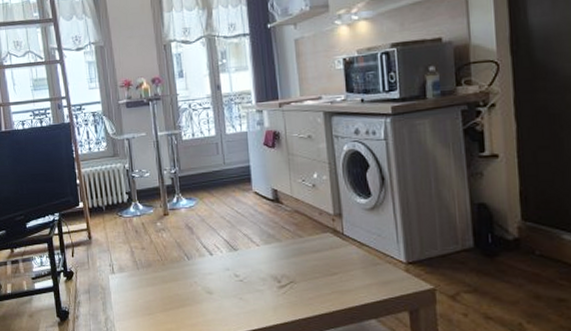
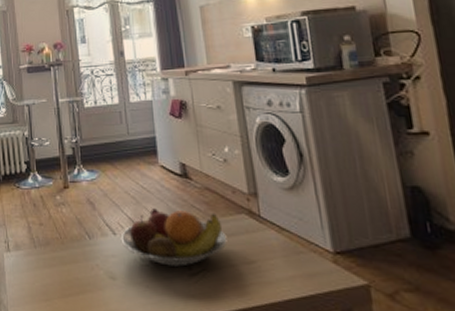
fruit bowl: none [217,229,313,280] -> present [120,207,227,267]

